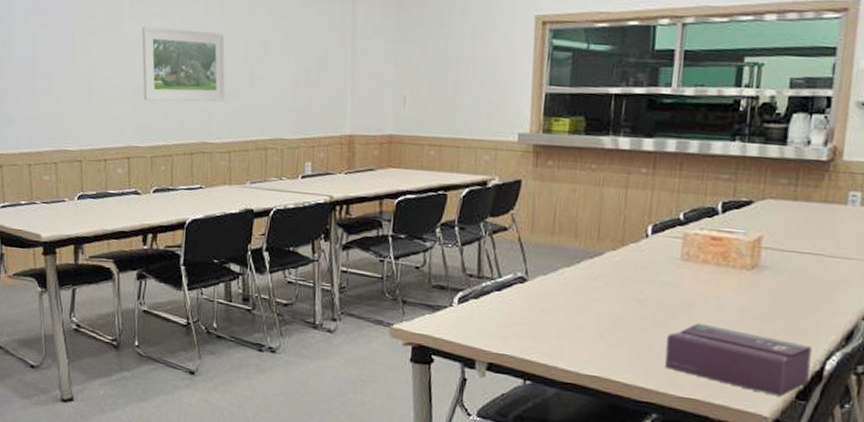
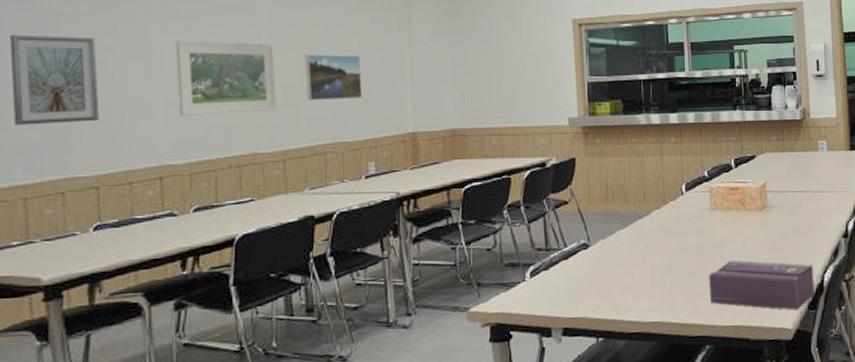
picture frame: none [17,15,82,100] -> present [10,34,100,125]
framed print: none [252,45,304,95] -> present [305,54,363,101]

